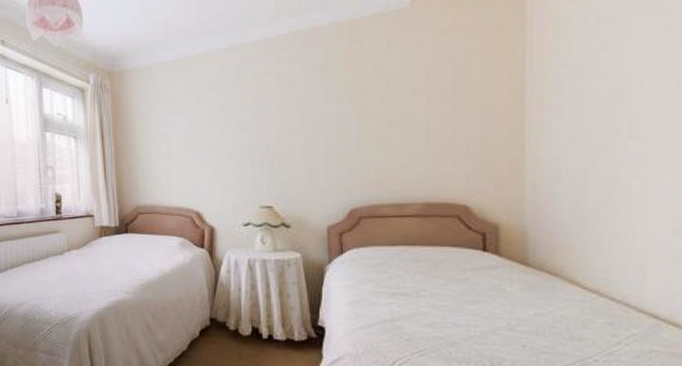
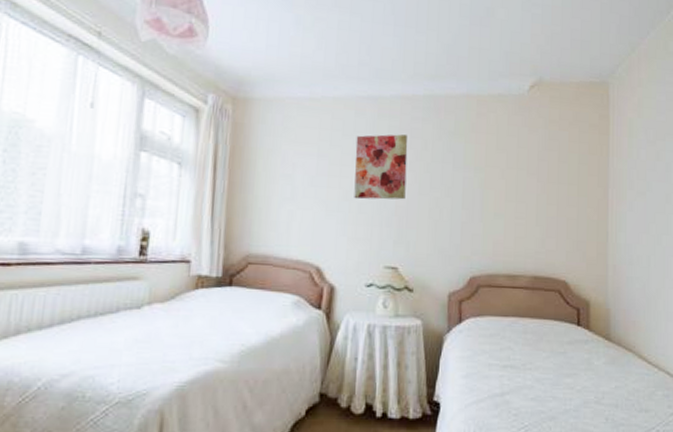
wall art: none [222,78,276,147] -> present [354,134,408,200]

